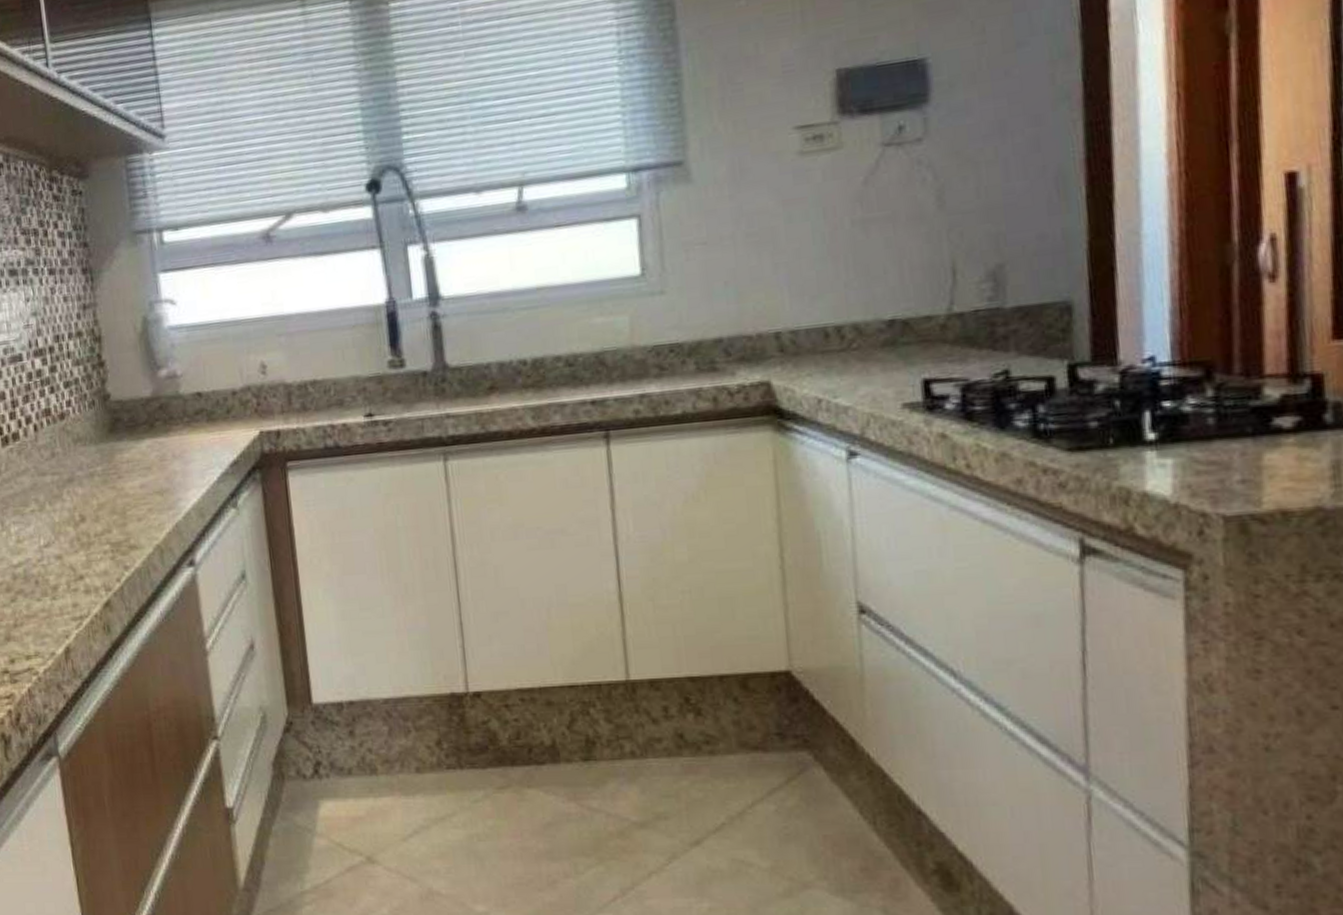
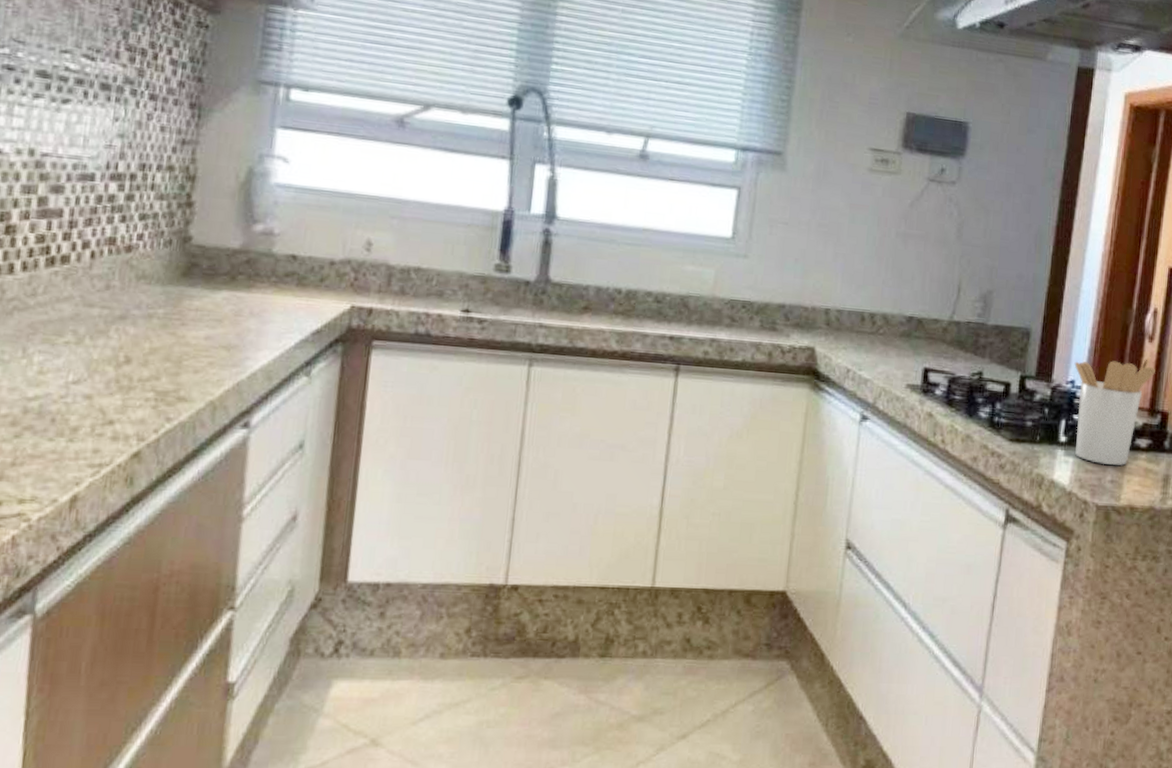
utensil holder: none [1150,300,1289,461] -> present [1074,355,1155,465]

